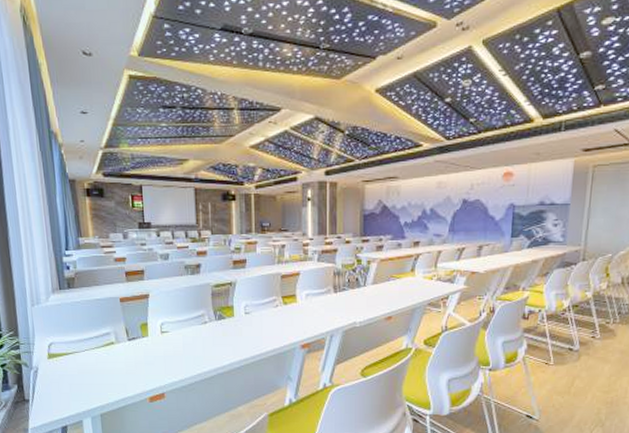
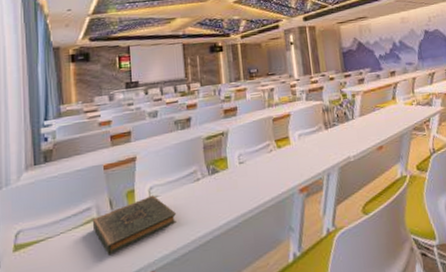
book: none [111,330,185,374] -> present [92,195,177,256]

